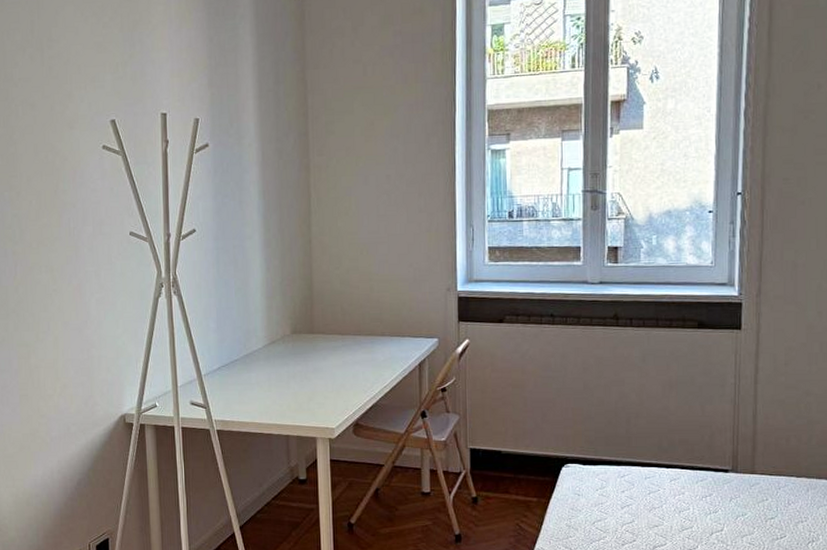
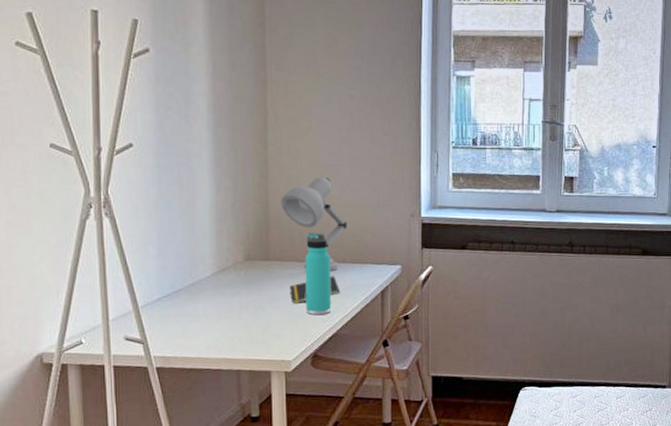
desk lamp: none [324,254,386,345] -> present [281,177,347,272]
notepad: none [332,348,380,374] -> present [290,276,341,304]
thermos bottle: none [346,307,371,386] -> present [305,233,331,316]

